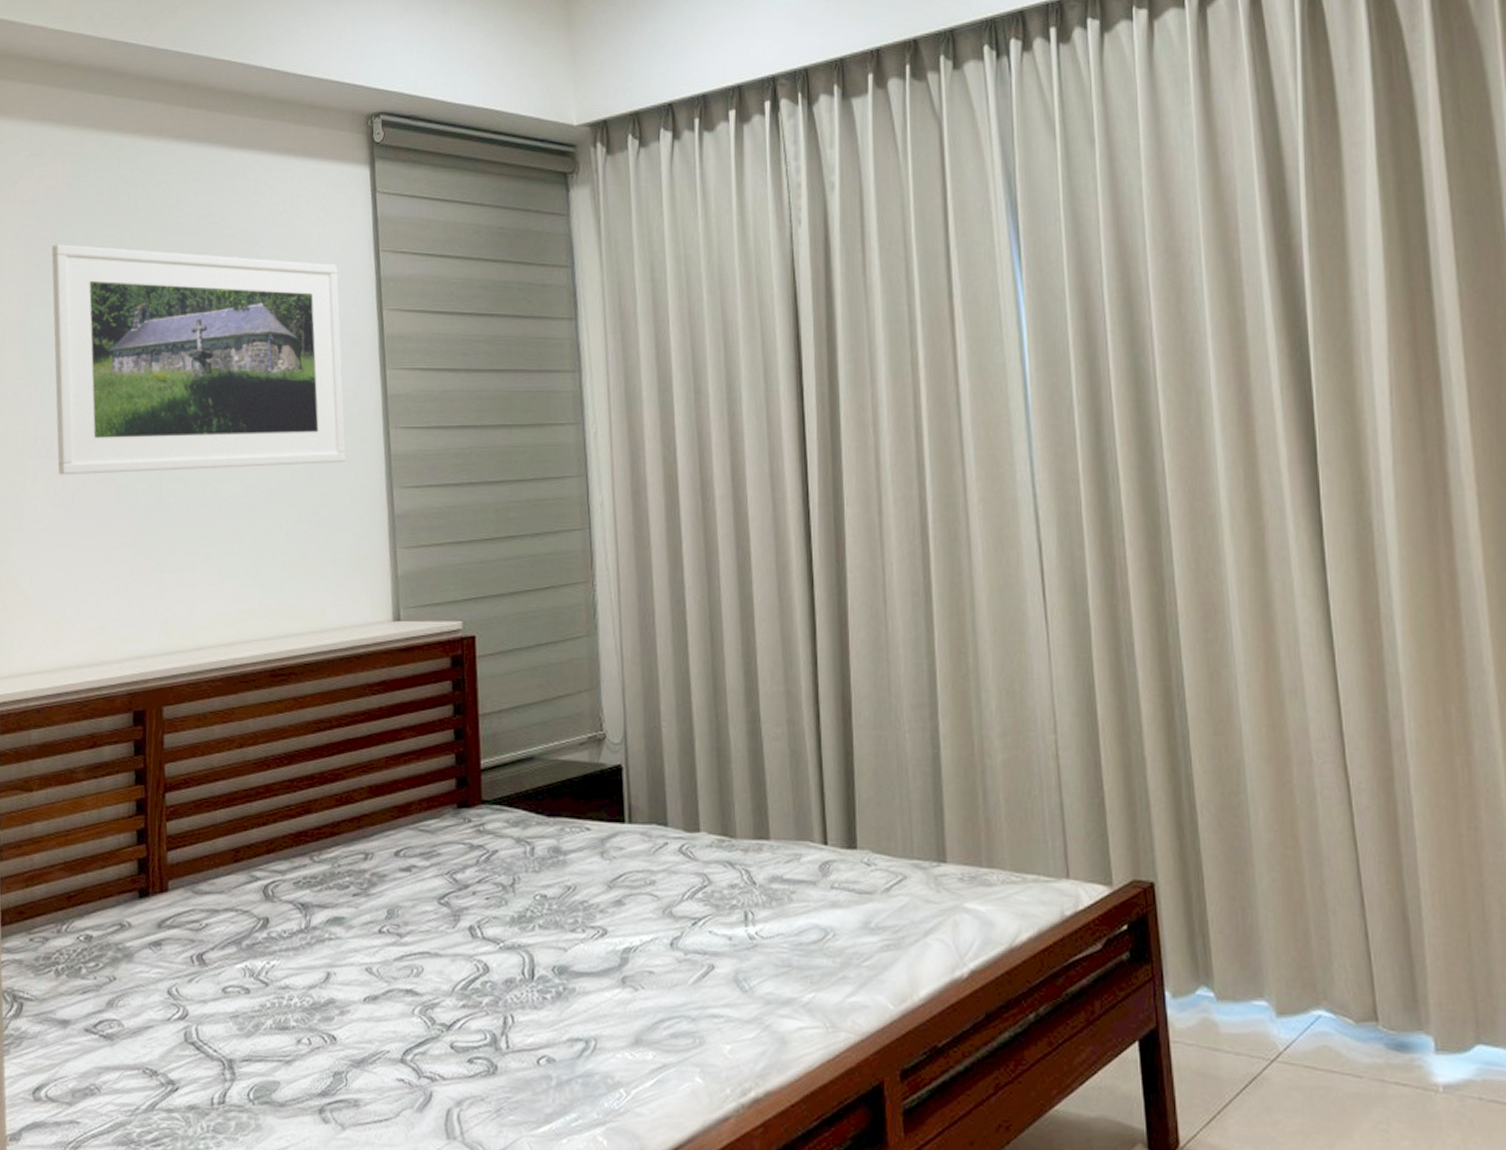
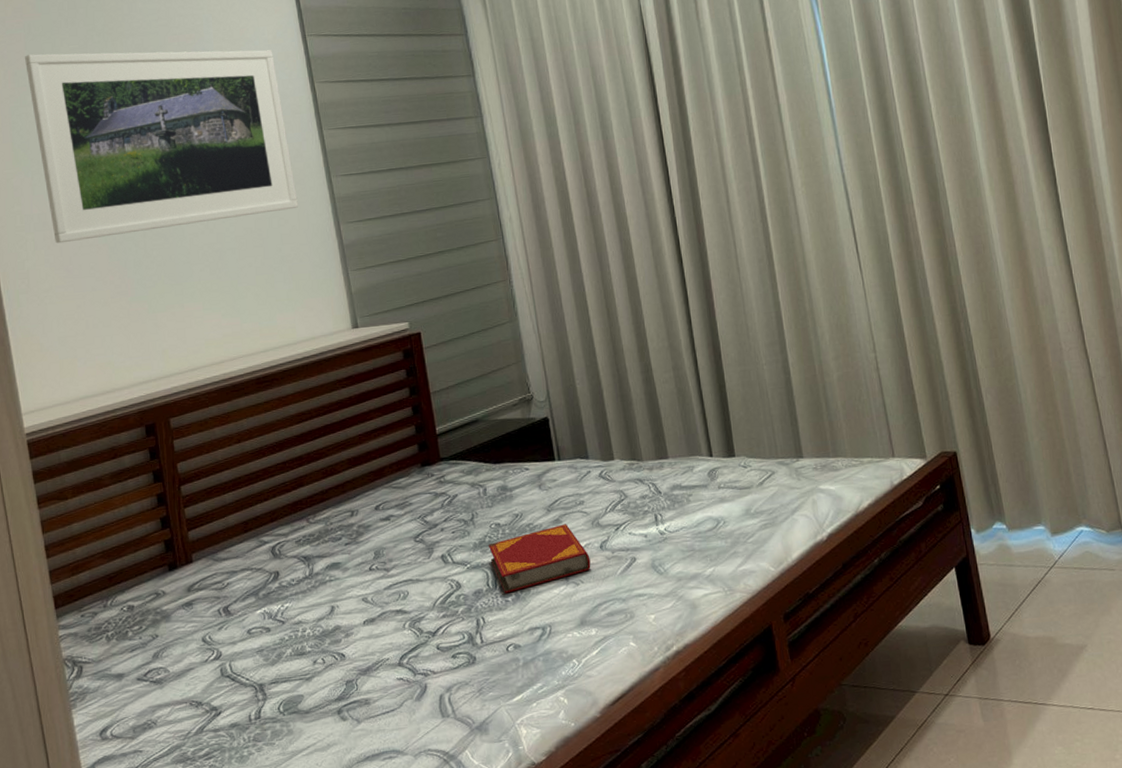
hardback book: none [528,907,656,988] -> present [488,524,591,594]

